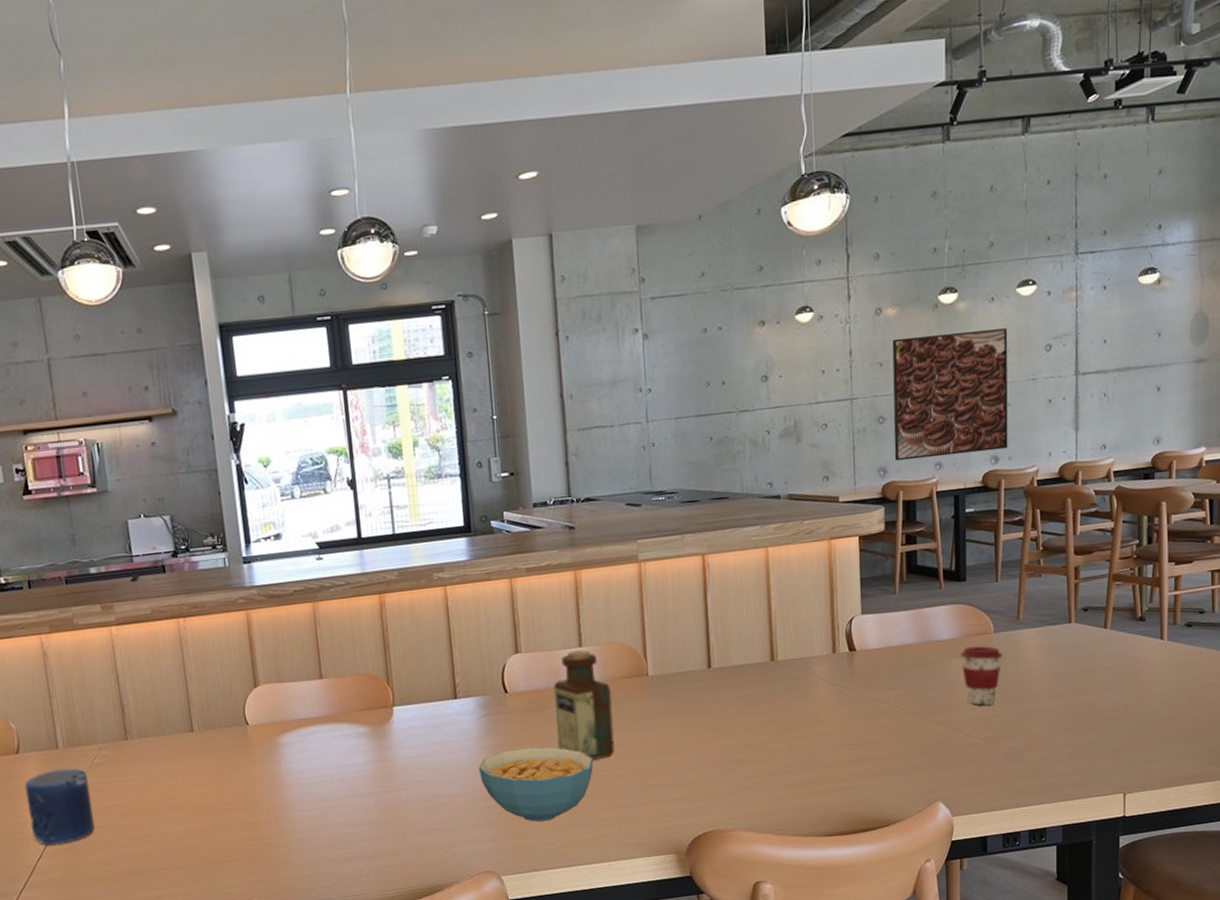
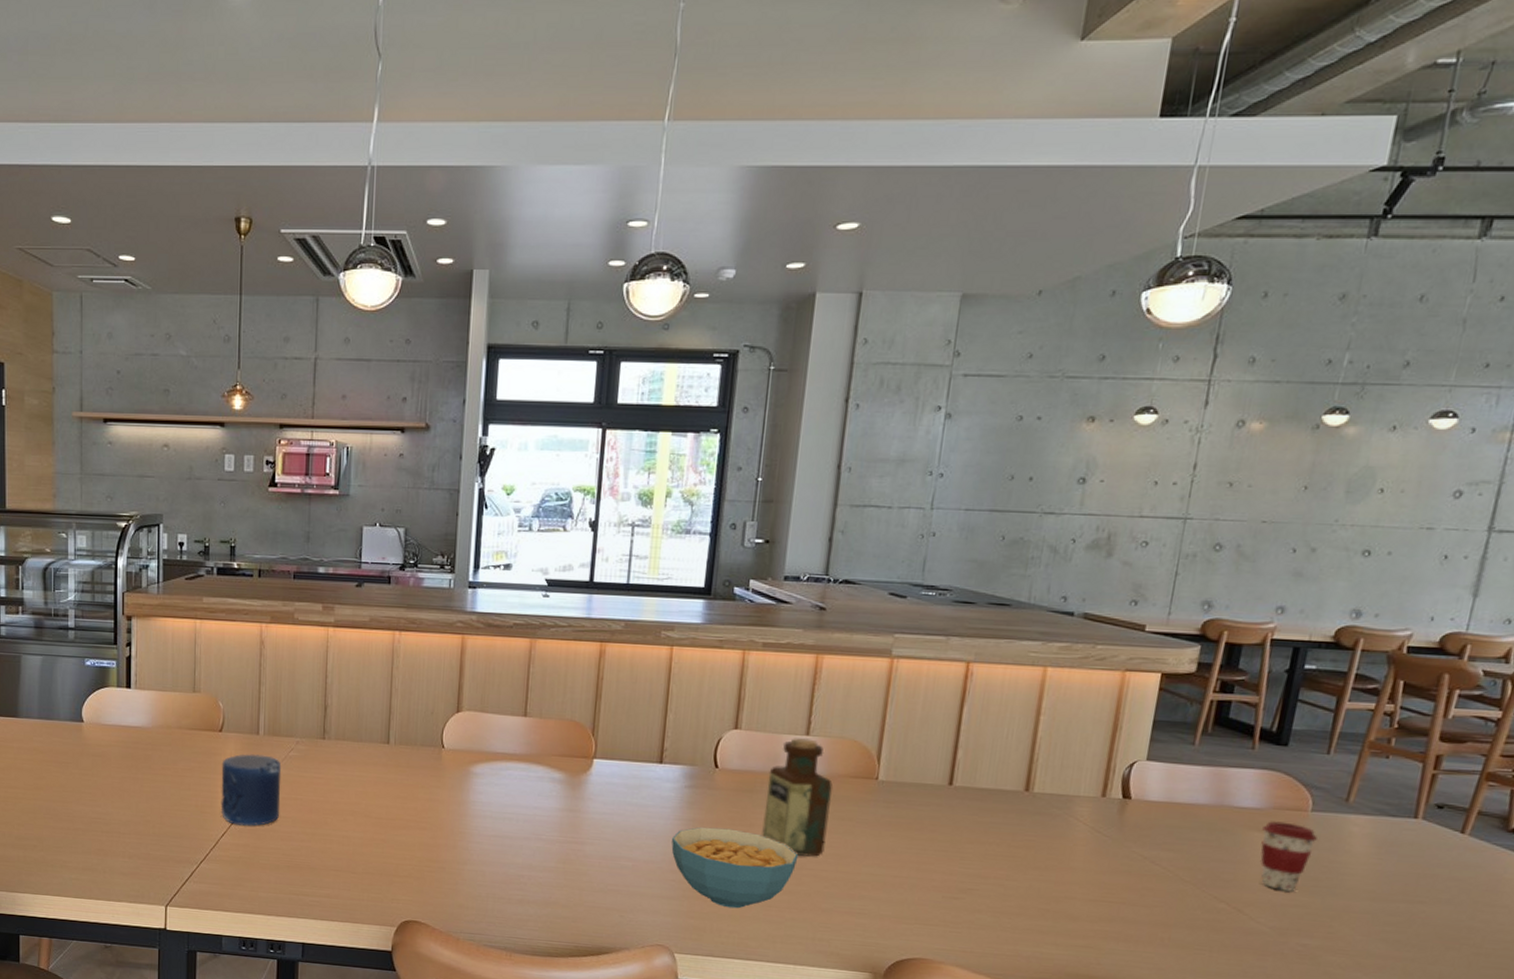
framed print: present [892,328,1008,461] -> none [1225,457,1408,604]

